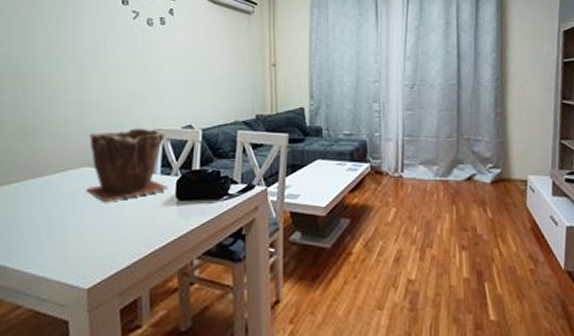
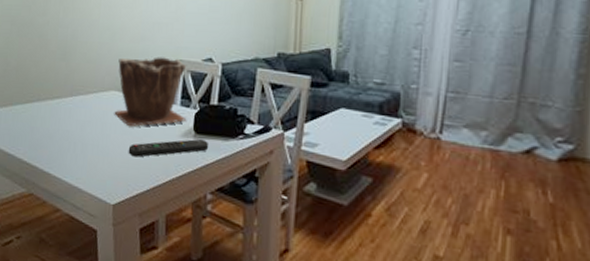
remote control: none [104,204,192,234] -> present [128,138,208,157]

